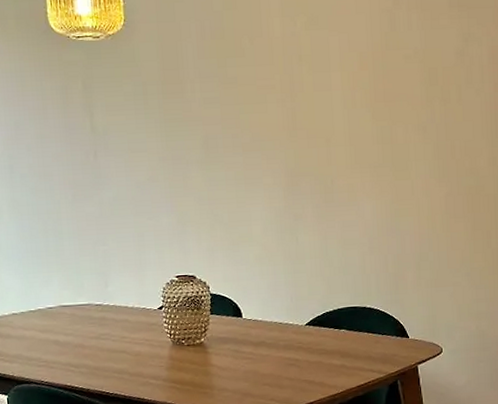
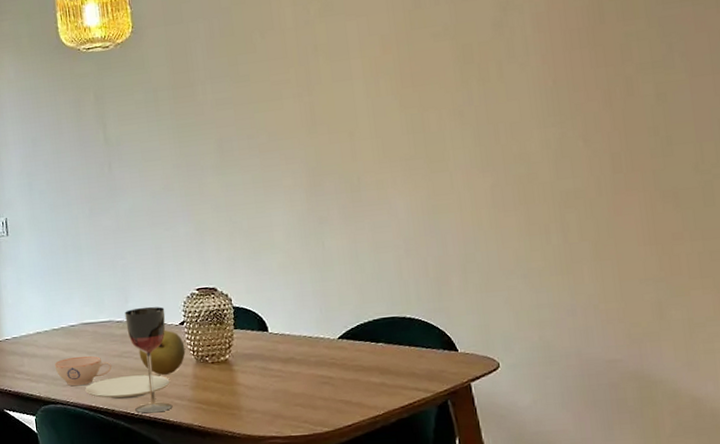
teacup: none [29,337,89,367] -> present [54,356,113,387]
plate: none [60,356,146,379] -> present [85,375,170,400]
wineglass: none [104,291,148,393] -> present [125,306,173,414]
fruit: none [117,314,163,356] -> present [139,330,186,375]

